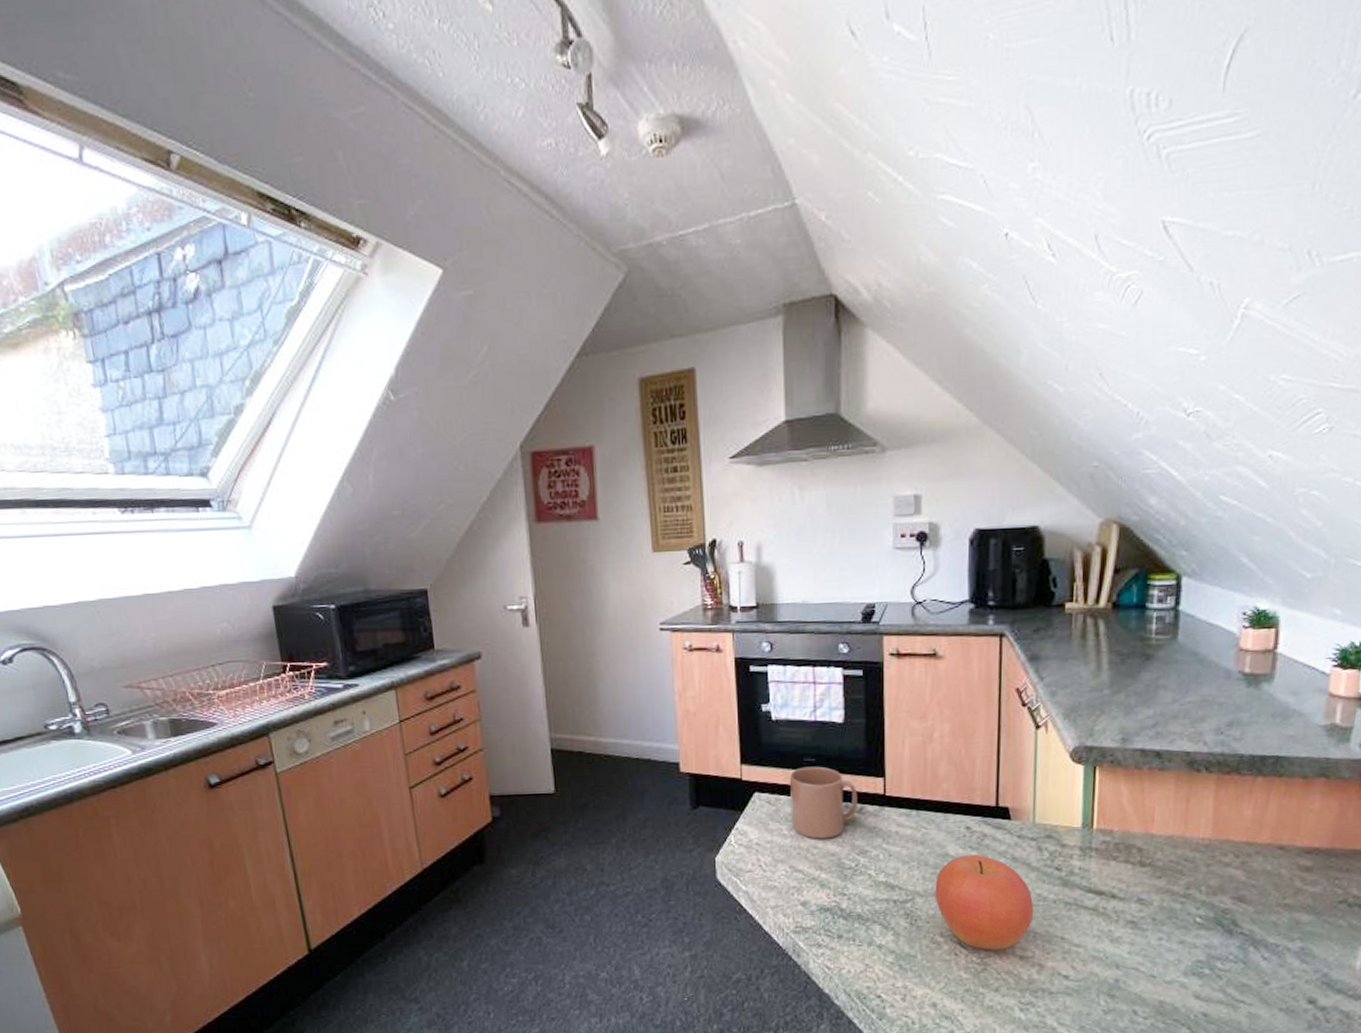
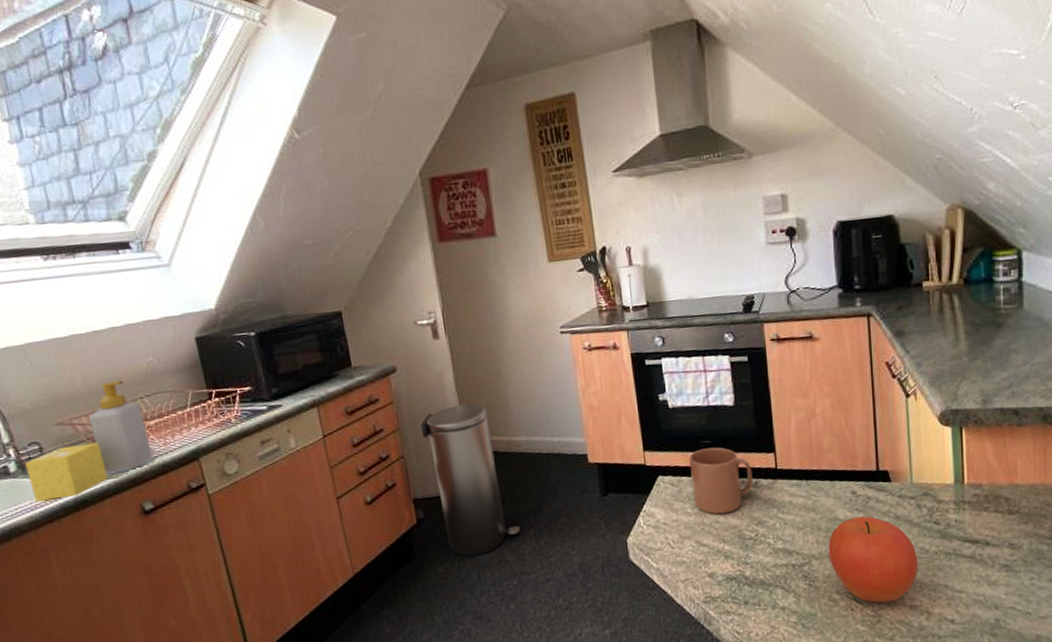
sponge: none [91,709,174,765] -> present [25,442,108,502]
soap bottle: none [158,645,222,743] -> present [89,380,154,474]
pedal bin: none [503,698,601,862] -> present [420,403,520,557]

